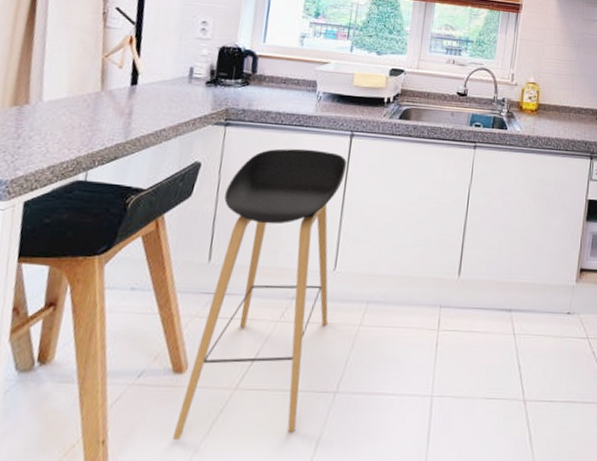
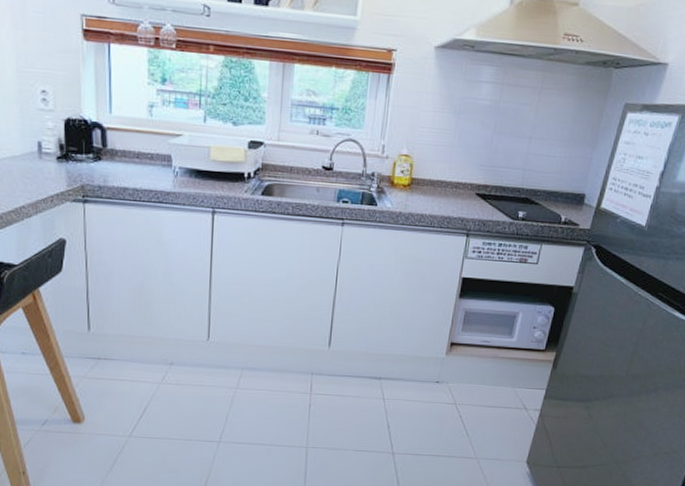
stool: present [172,148,347,440] -> none [81,225,211,473]

